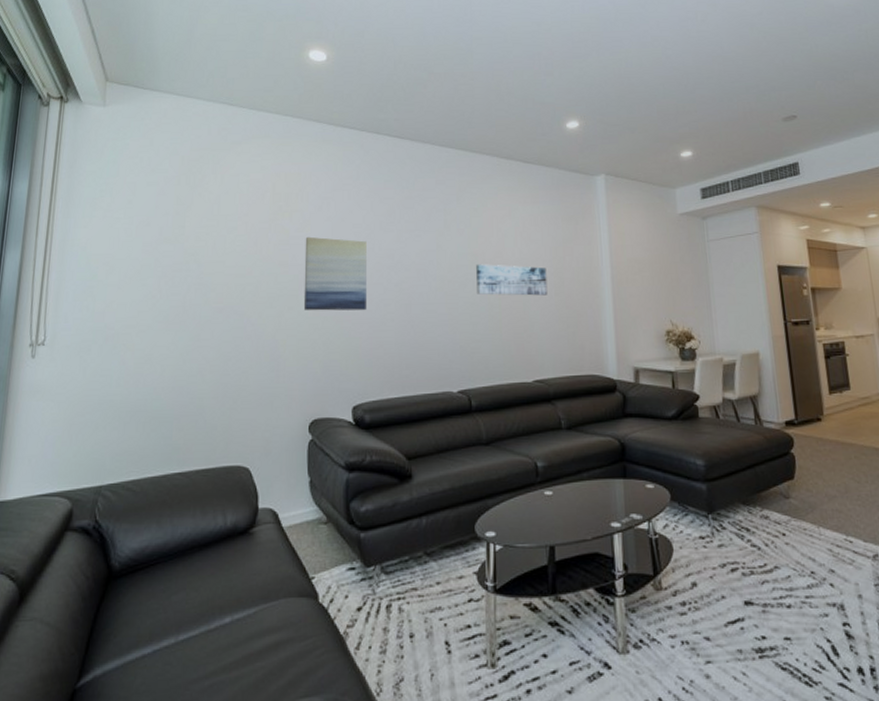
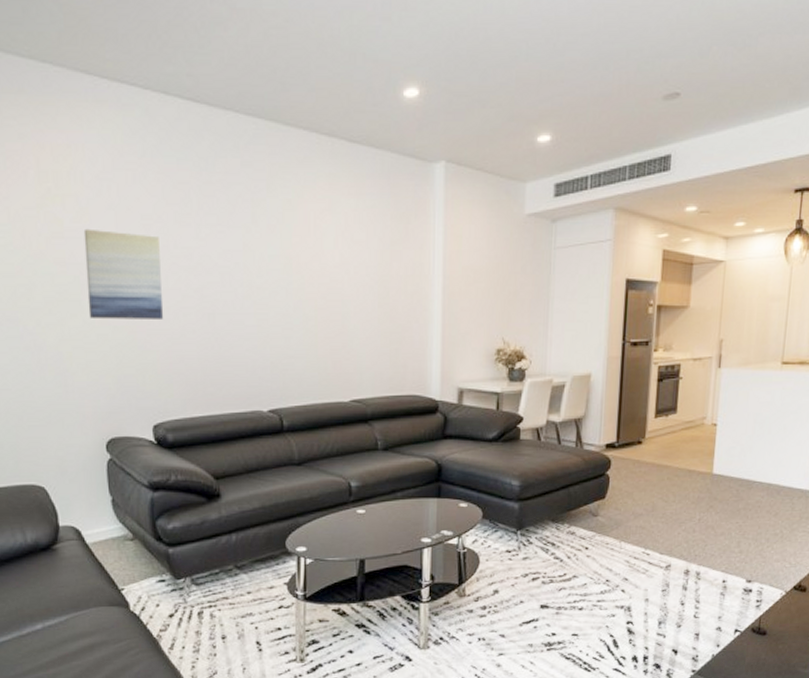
wall art: present [476,264,548,296] -> none [290,269,370,307]

